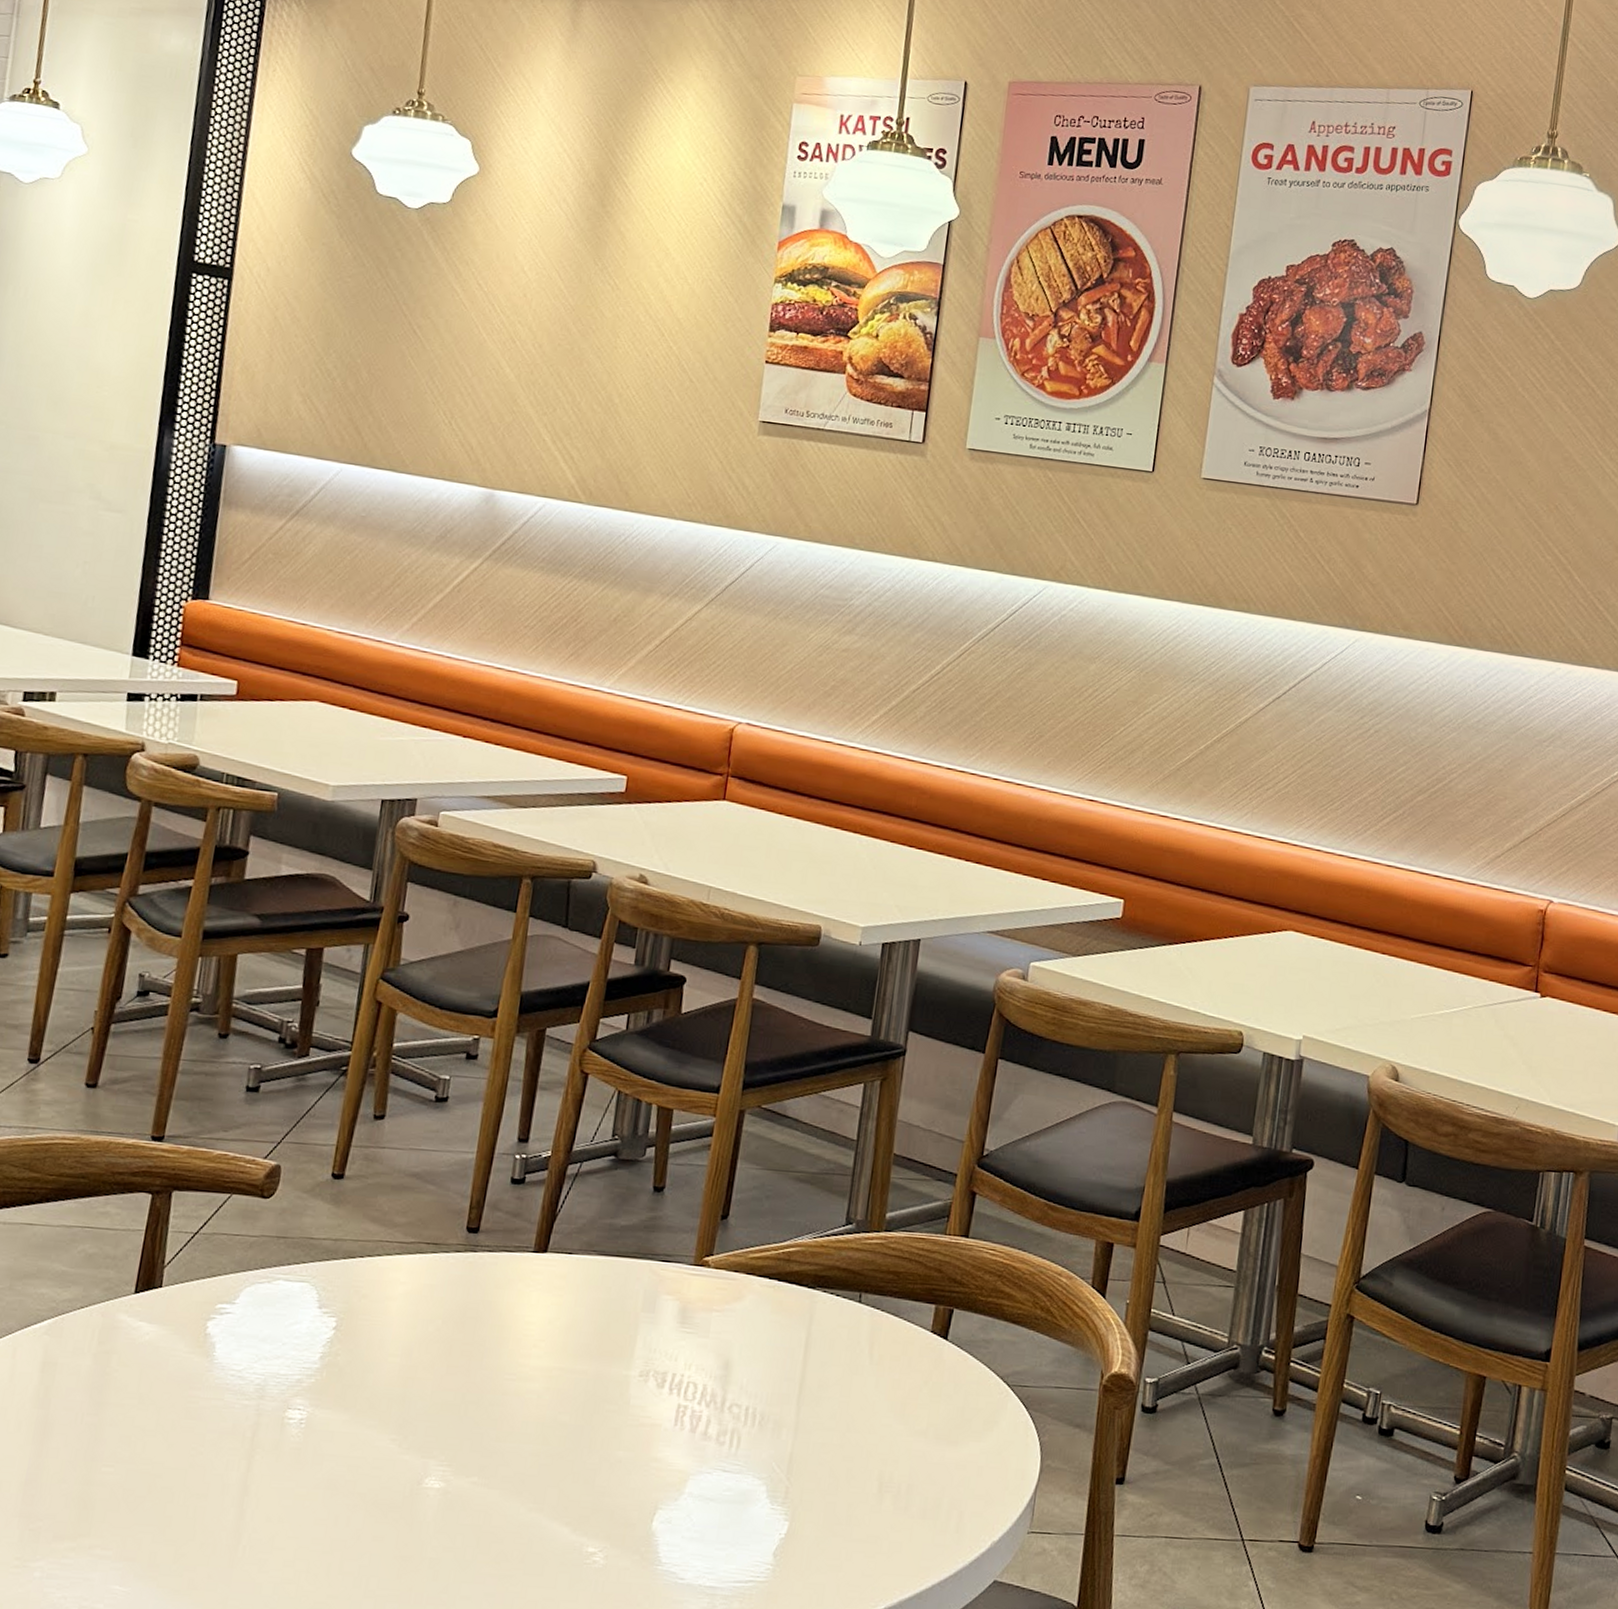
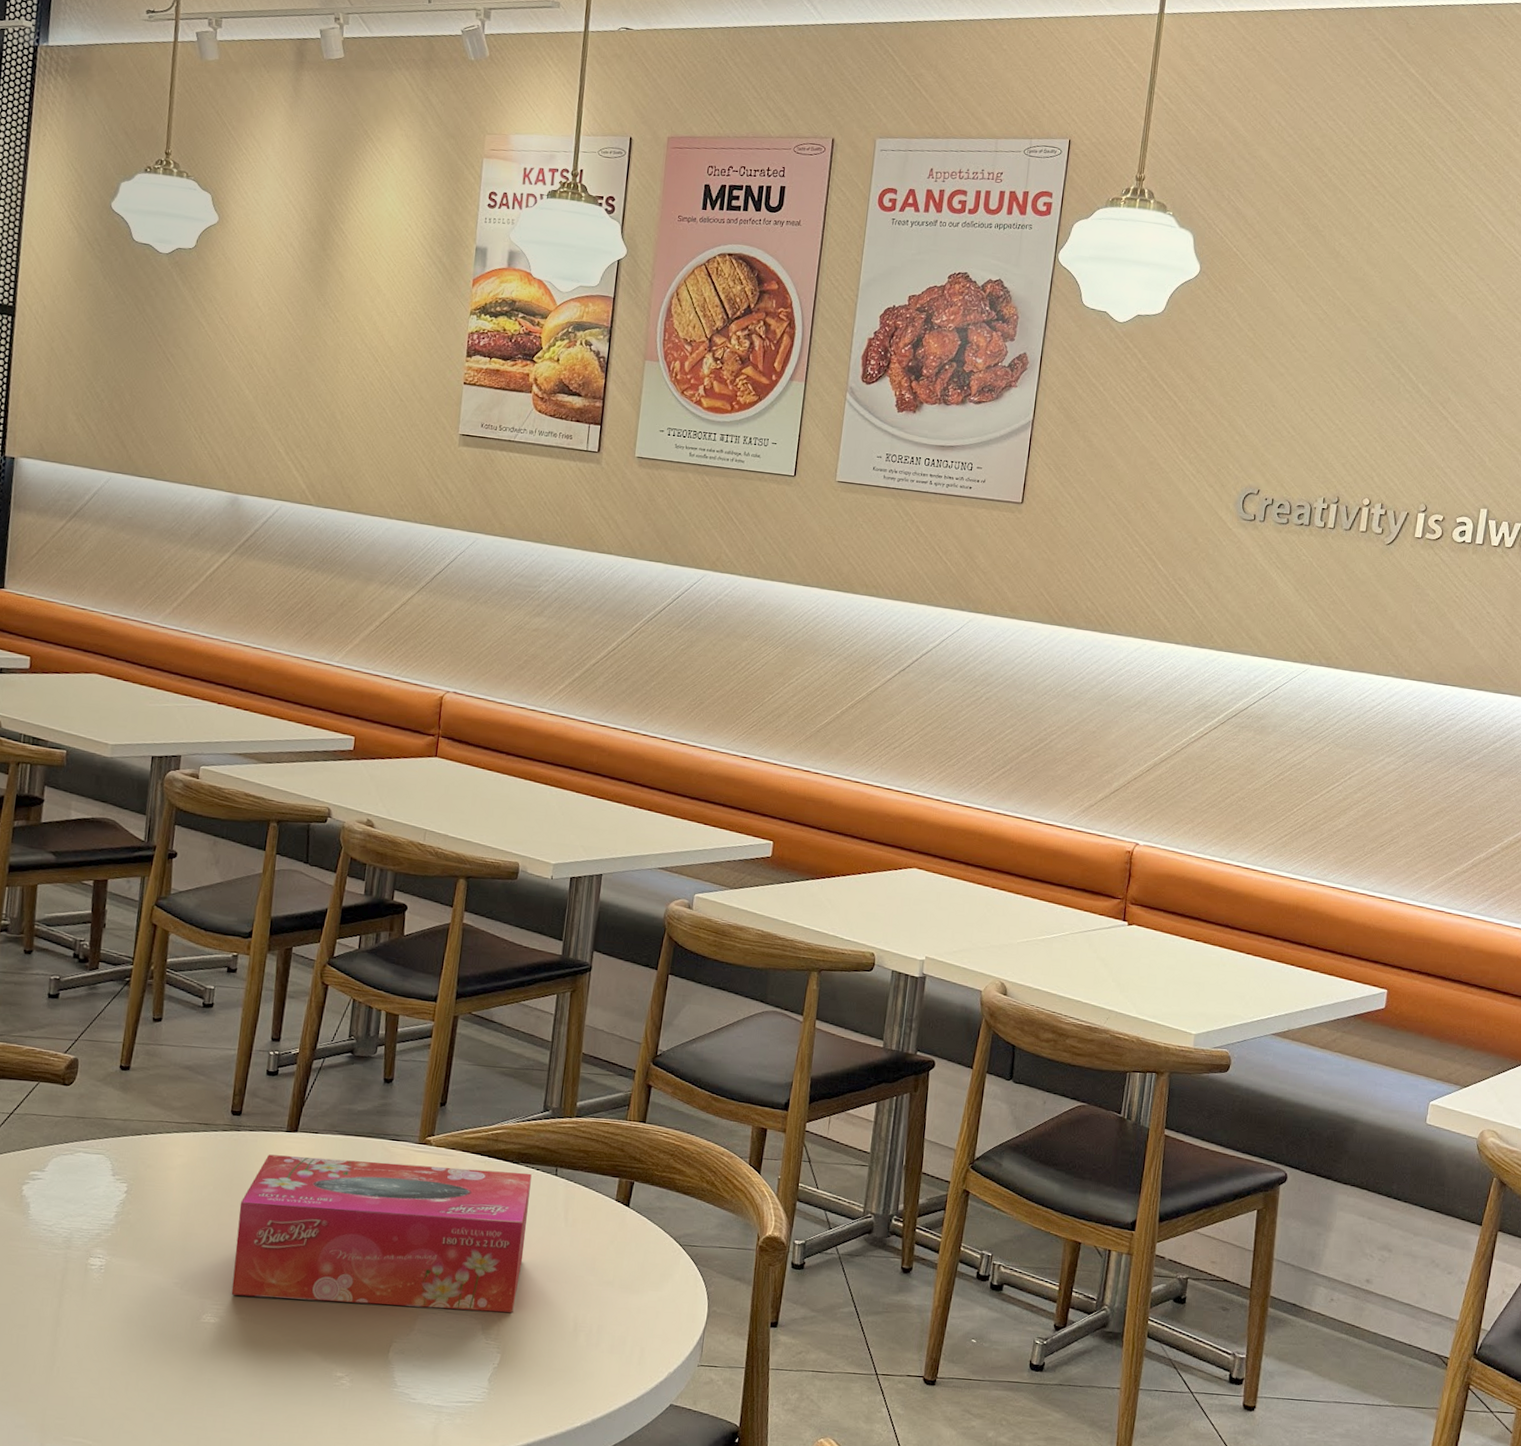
tissue box: none [460,1280,831,1471] -> present [231,1154,532,1313]

